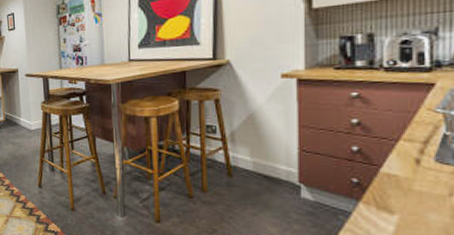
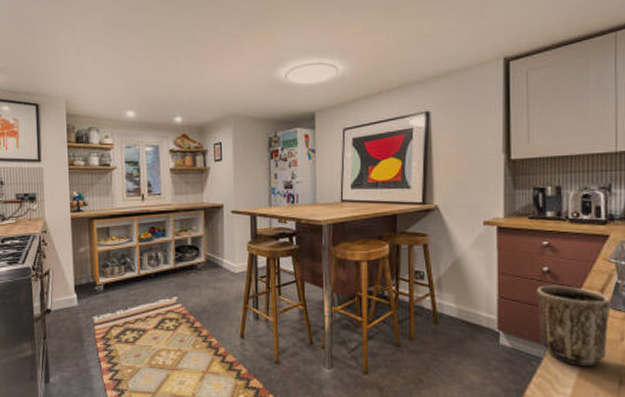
mug: none [344,138,437,223] -> present [537,286,611,367]

